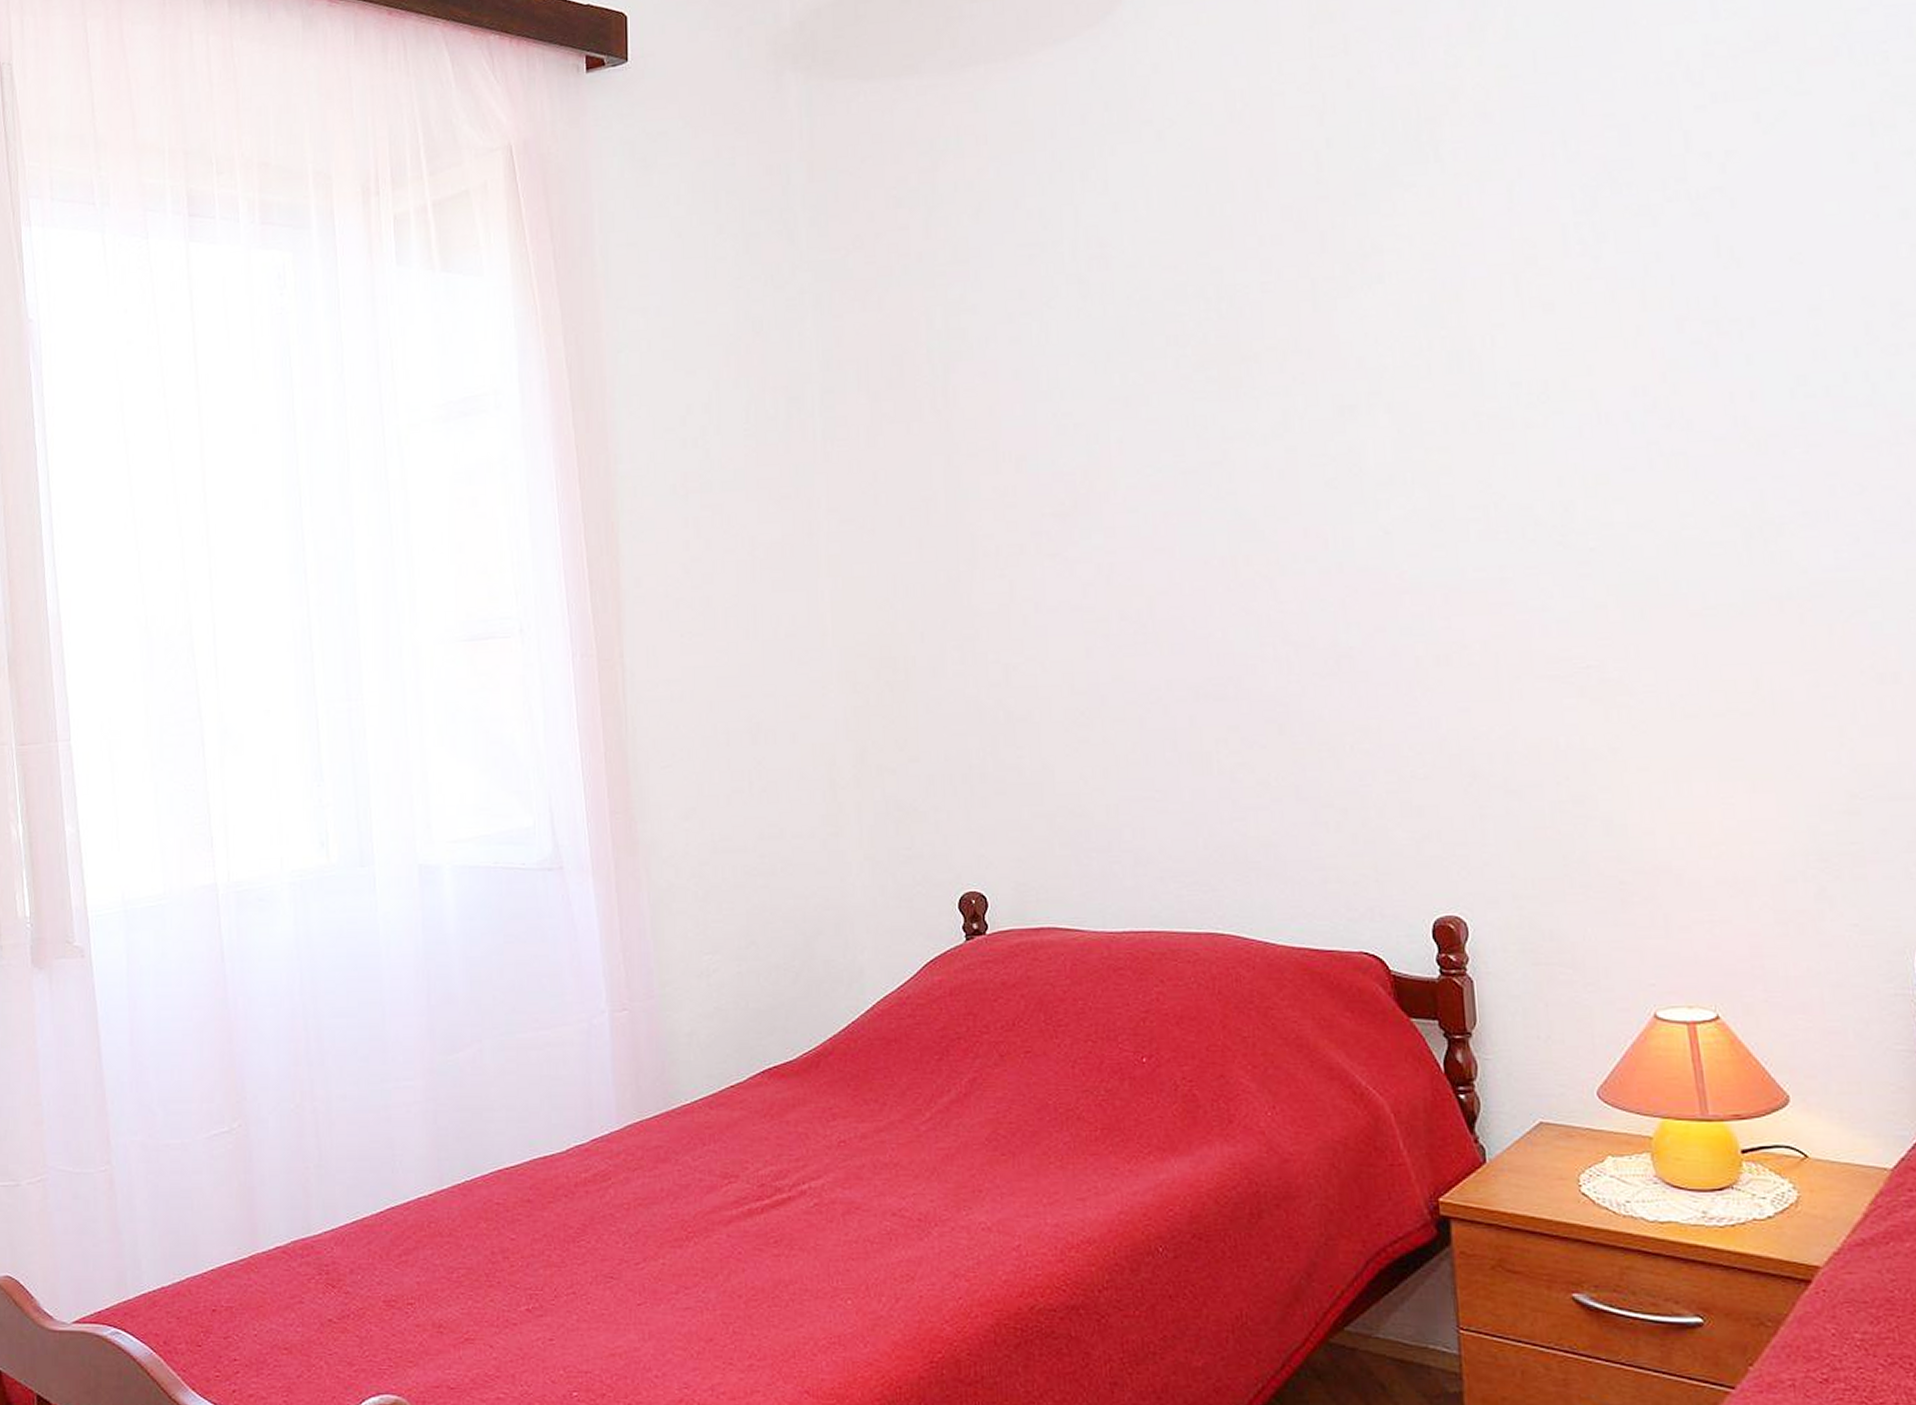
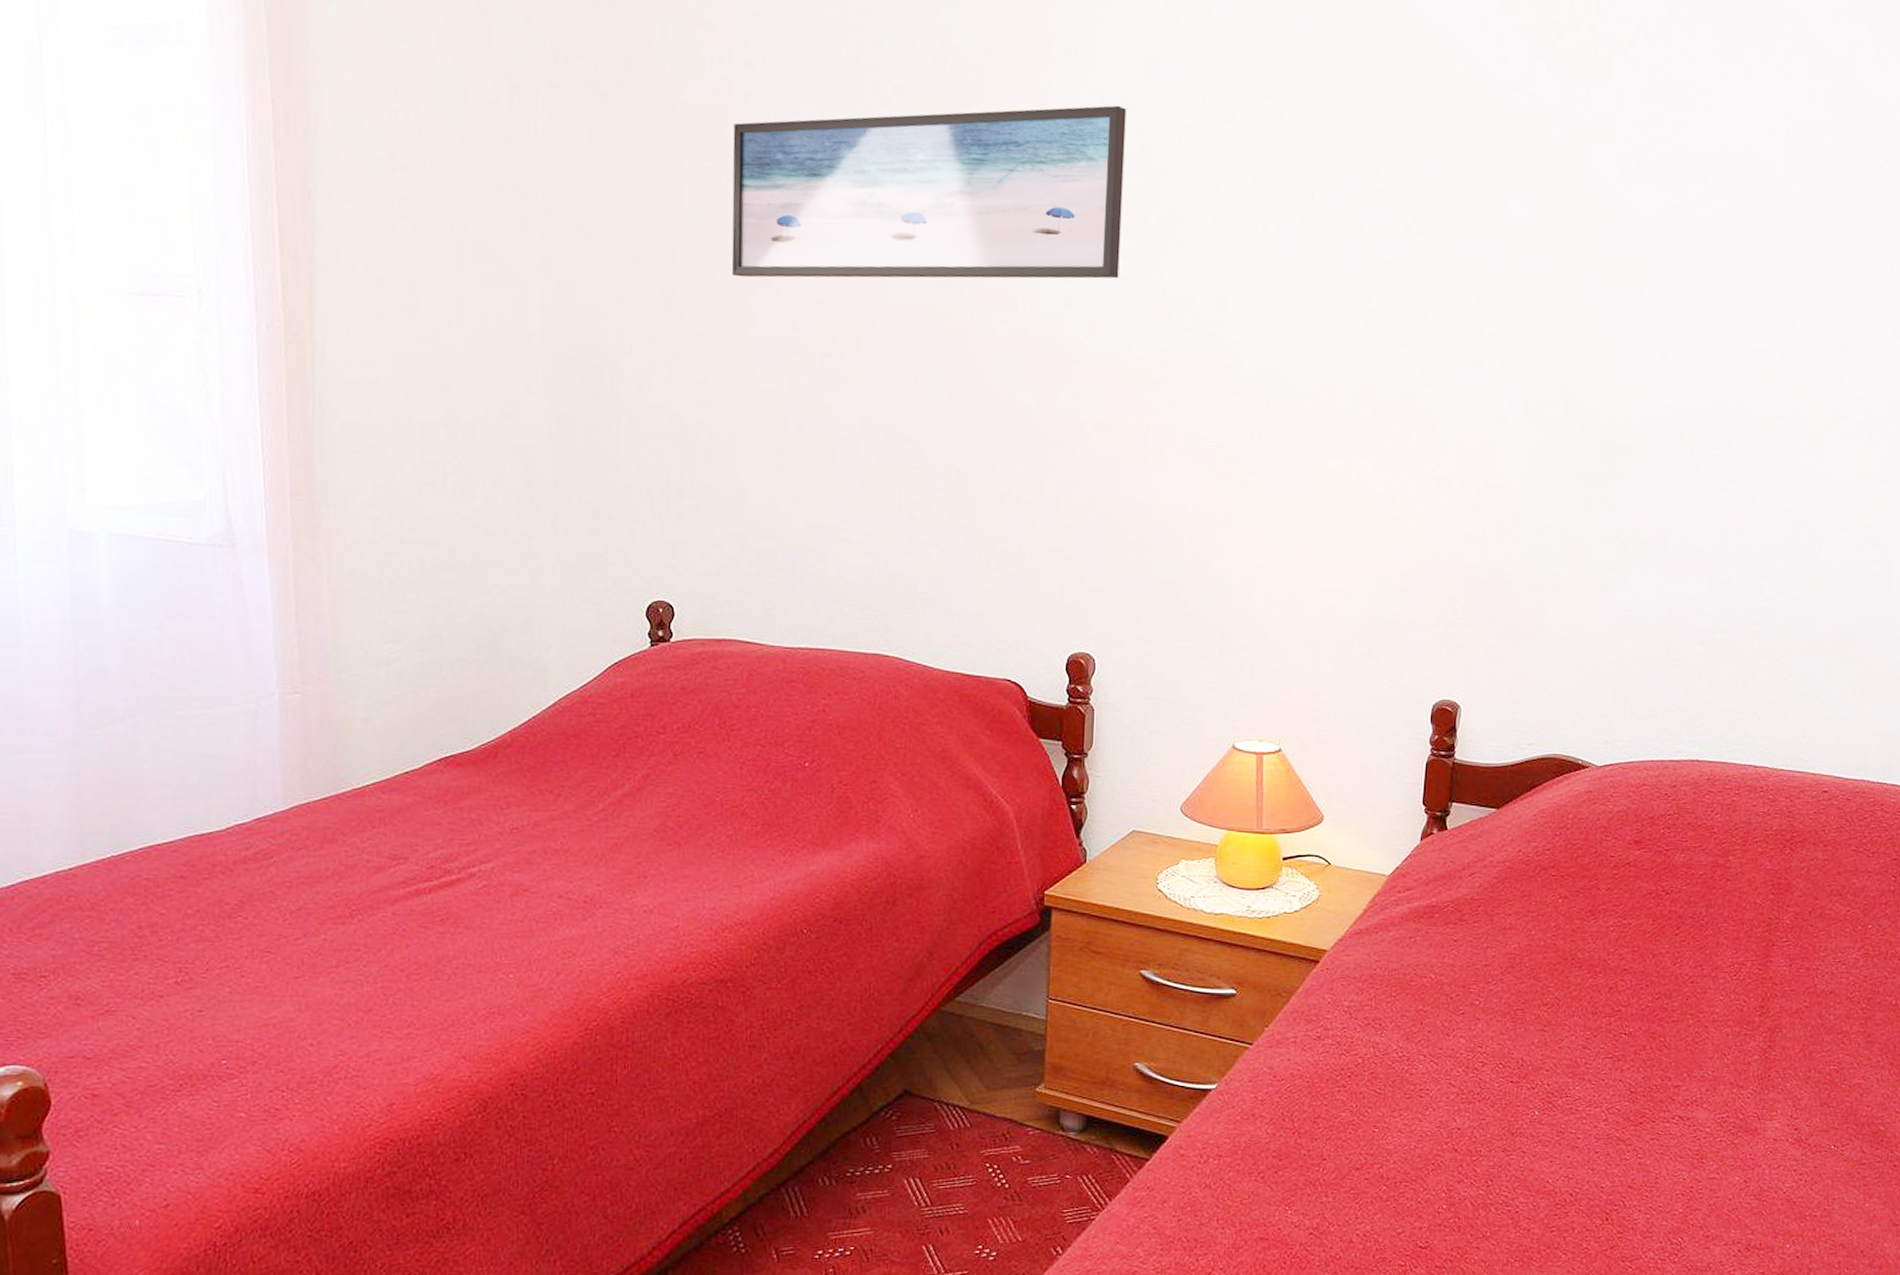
wall art: none [1006,315,1441,551] -> present [731,105,1127,279]

